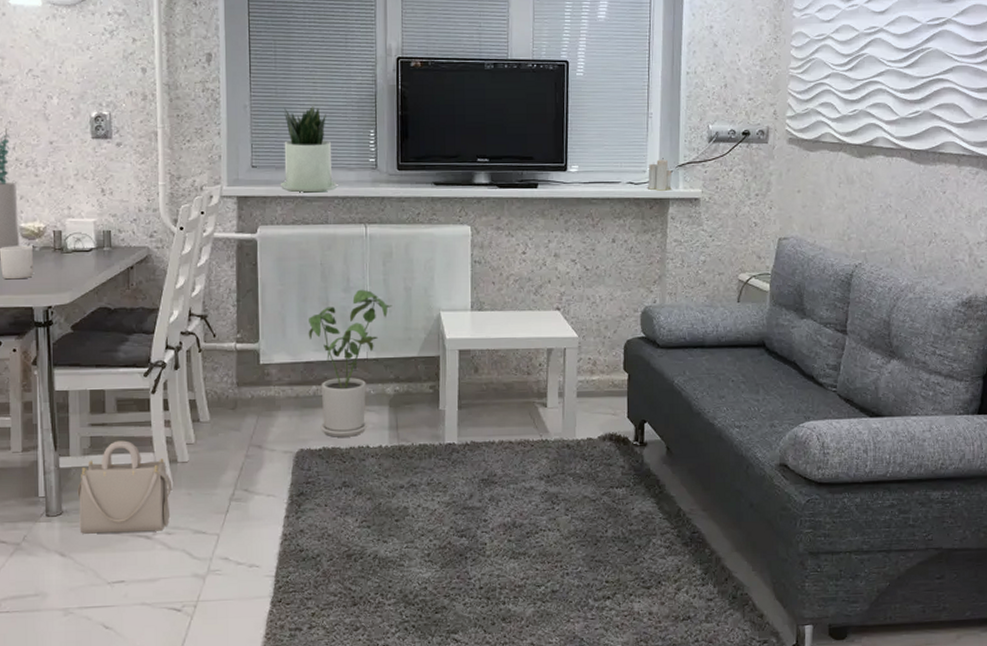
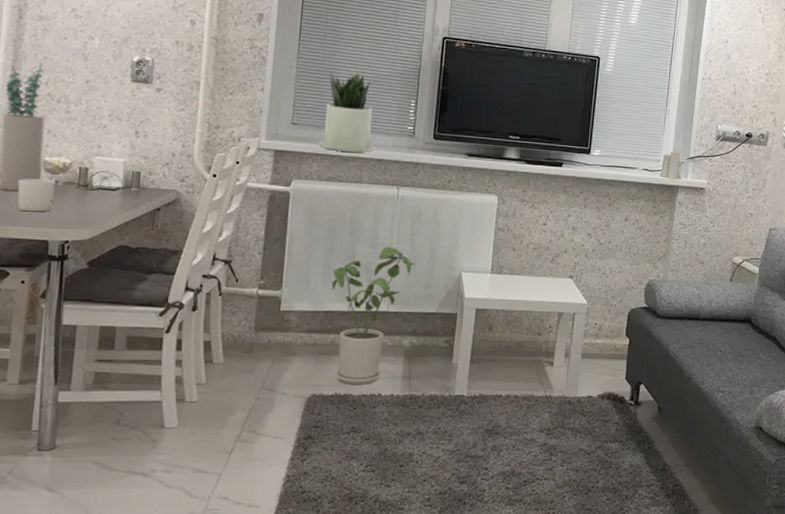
handbag: present [77,440,173,534] -> none [72,378,177,469]

